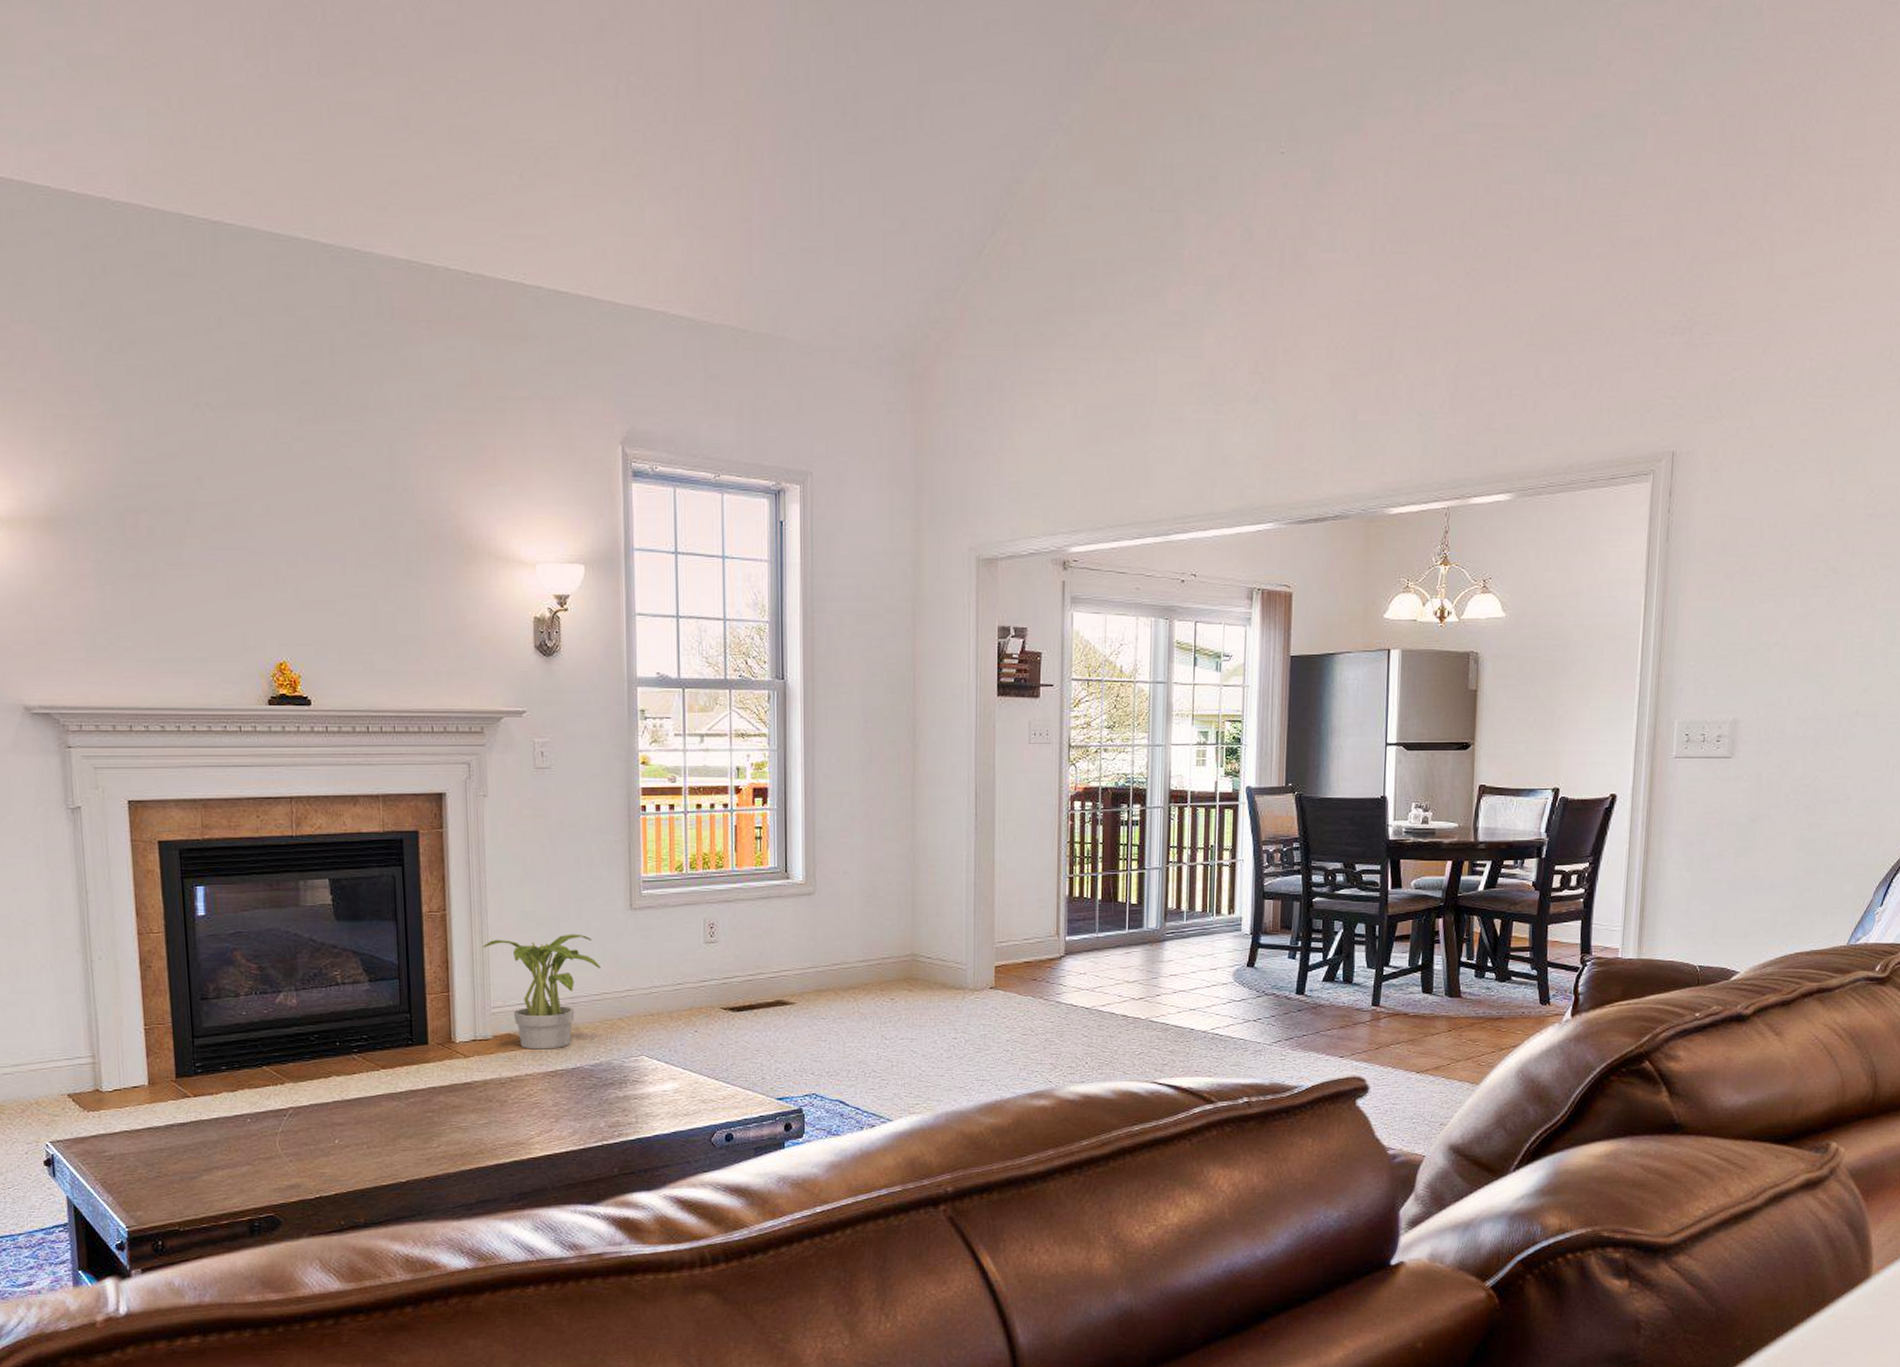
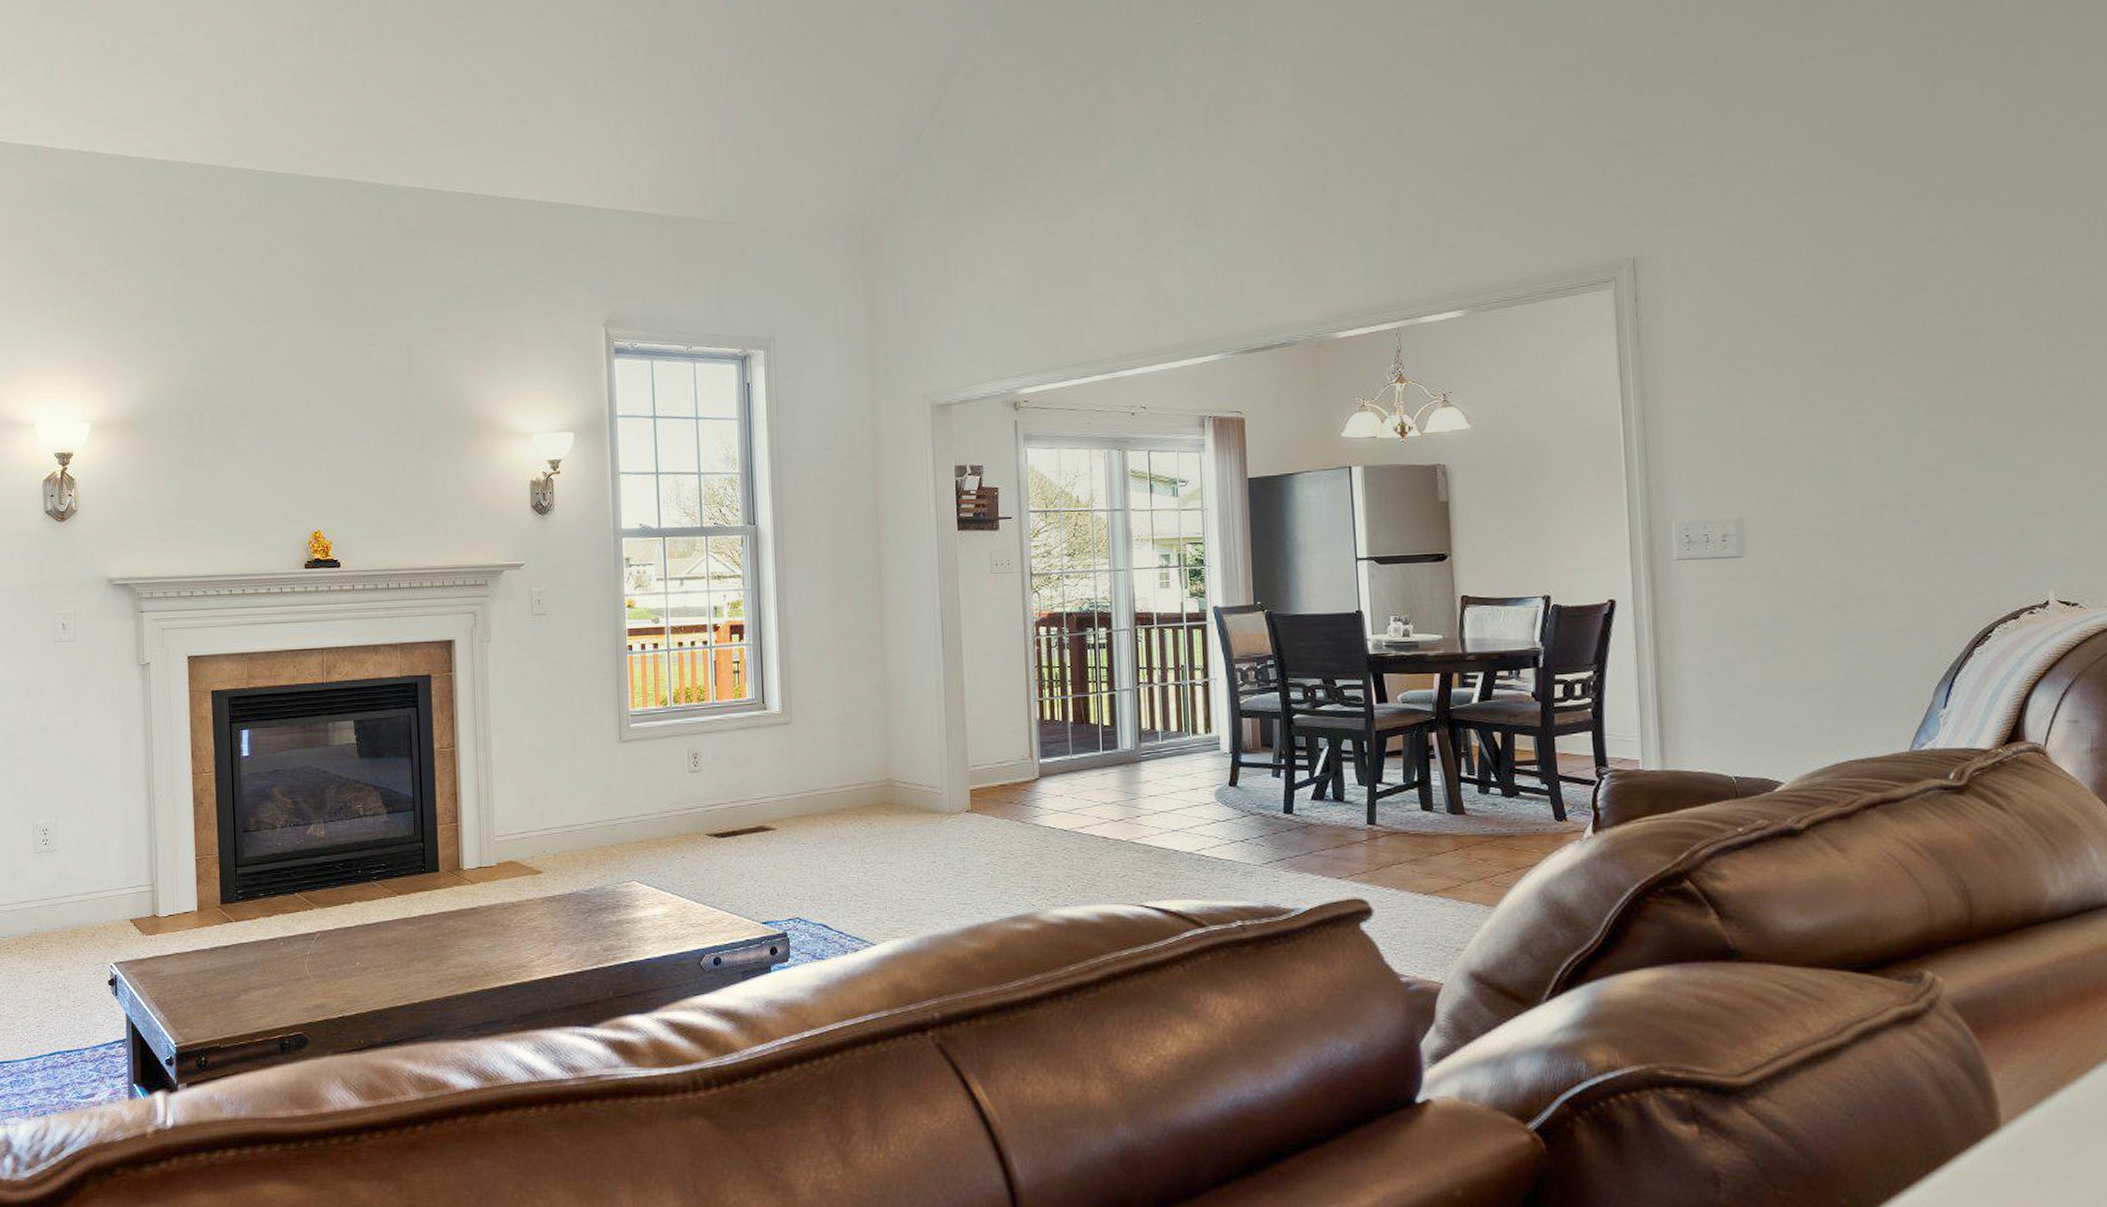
potted plant: present [483,934,601,1050] -> none [488,766,594,876]

